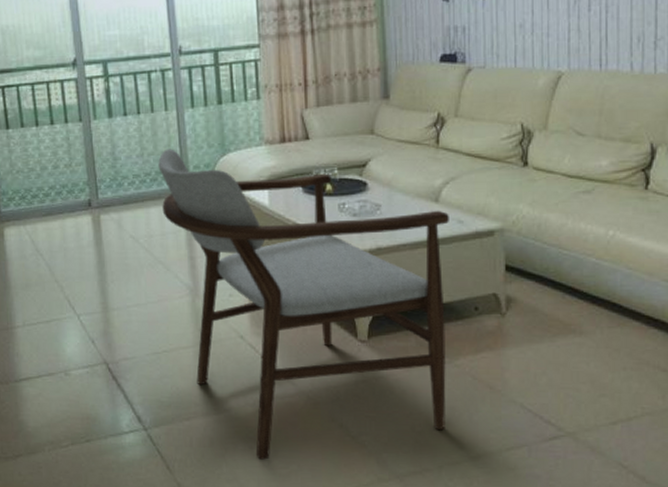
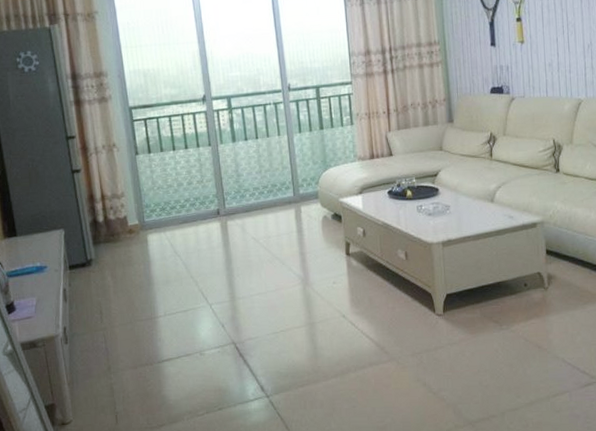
armchair: present [158,149,449,460] -> none [273,166,506,416]

